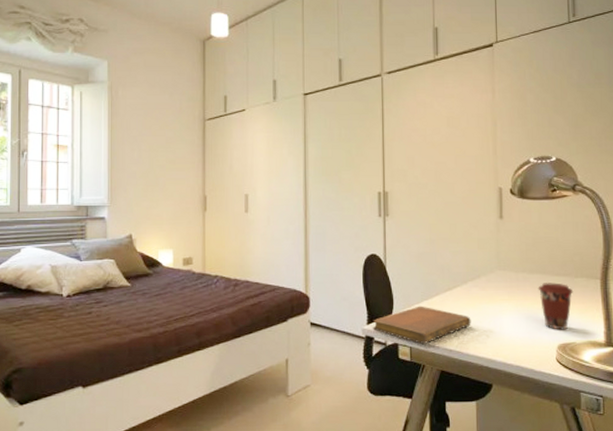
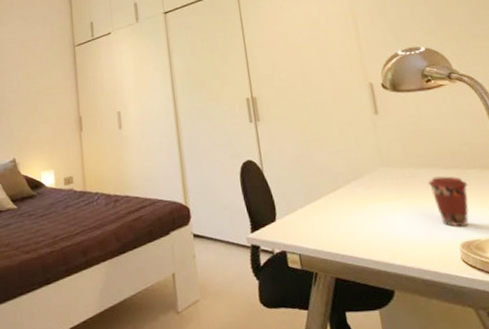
notebook: present [372,306,471,344] -> none [256,210,361,250]

